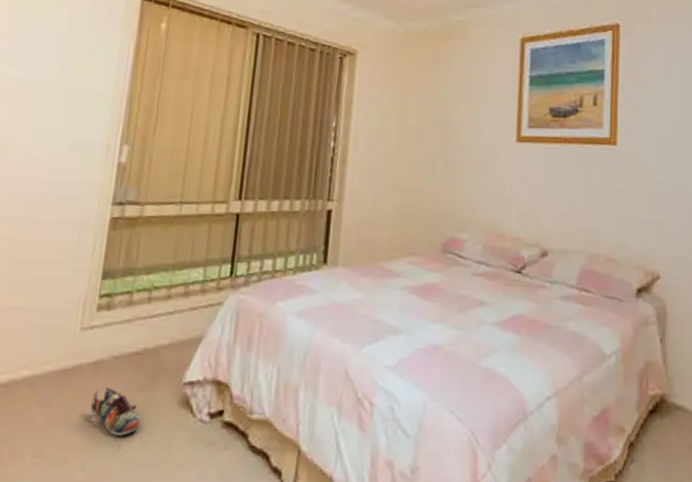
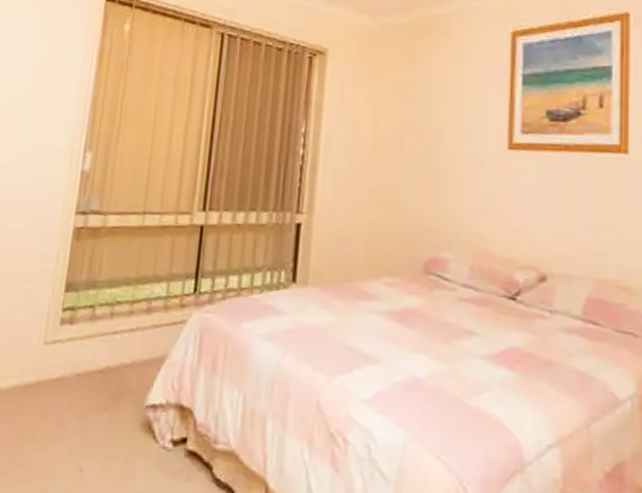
shoe: present [90,387,140,436] -> none [53,405,102,459]

